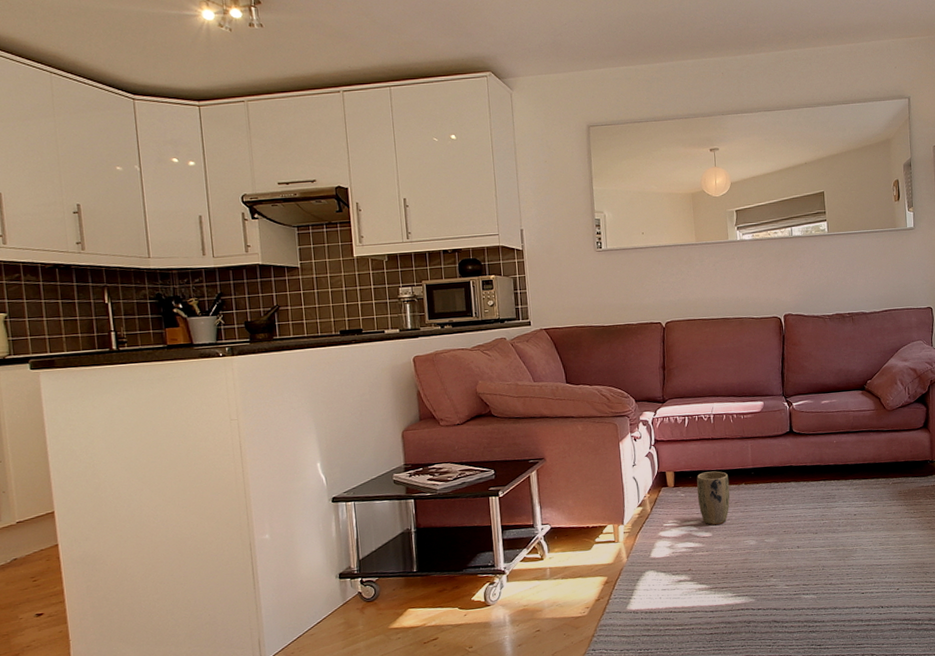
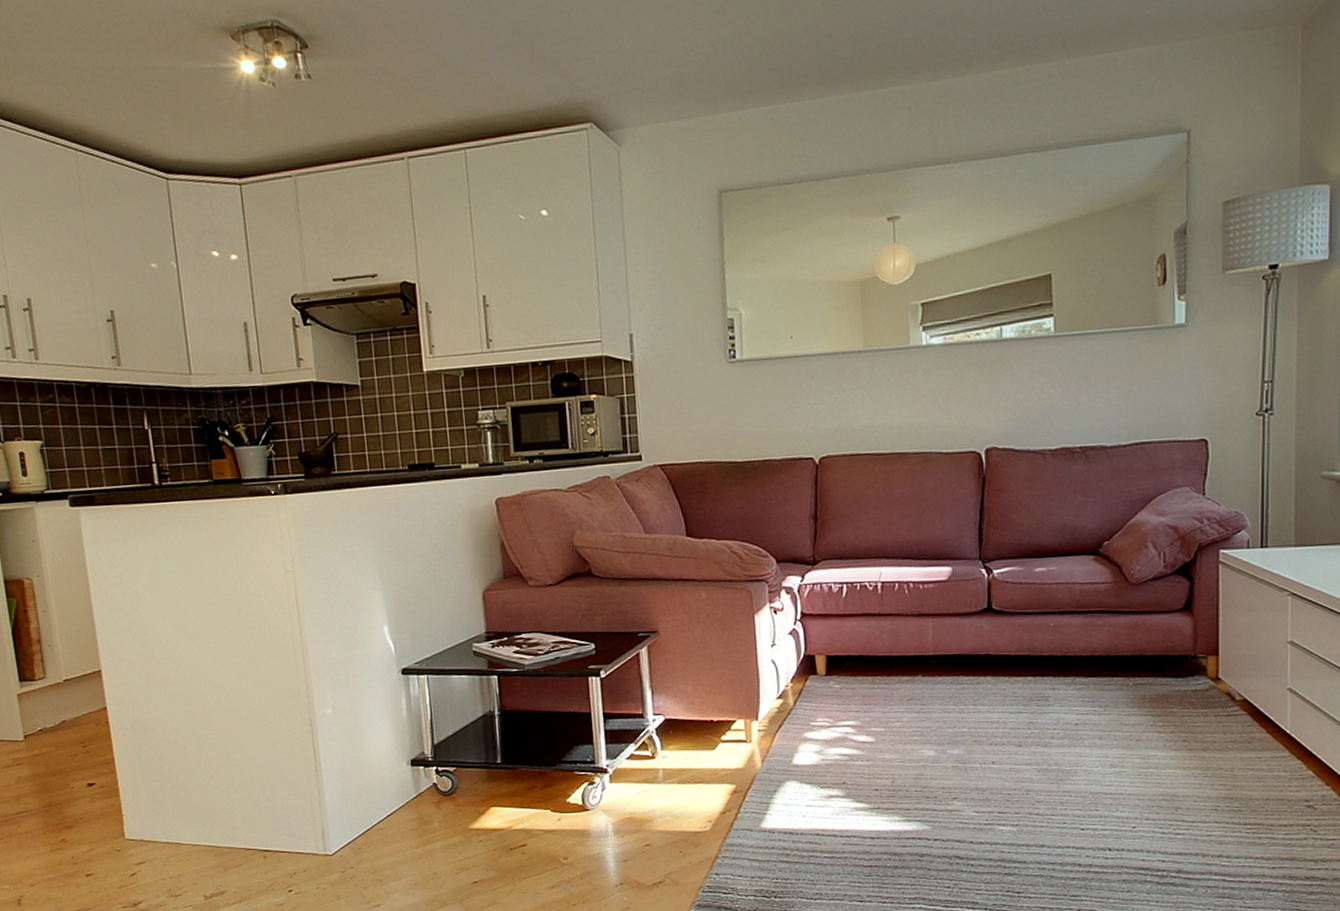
plant pot: present [697,471,730,525] -> none [856,657,902,727]

